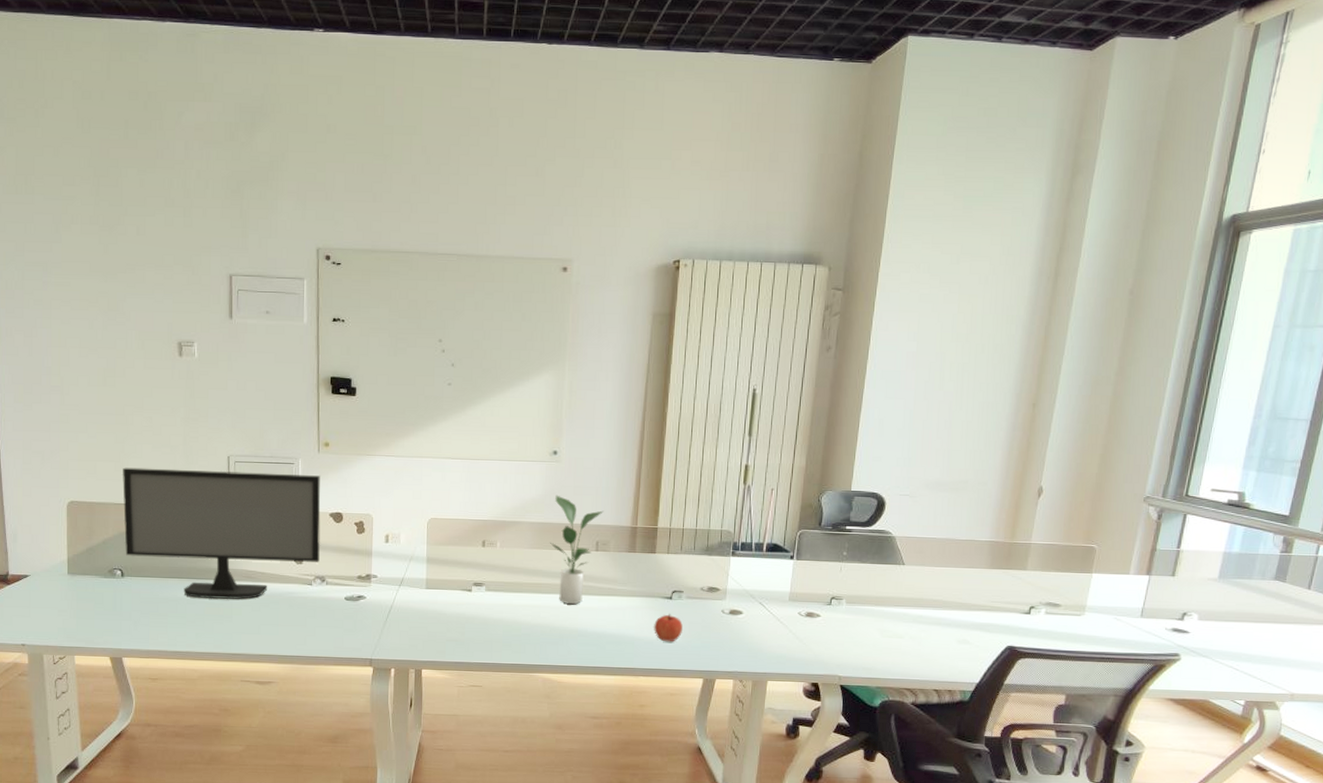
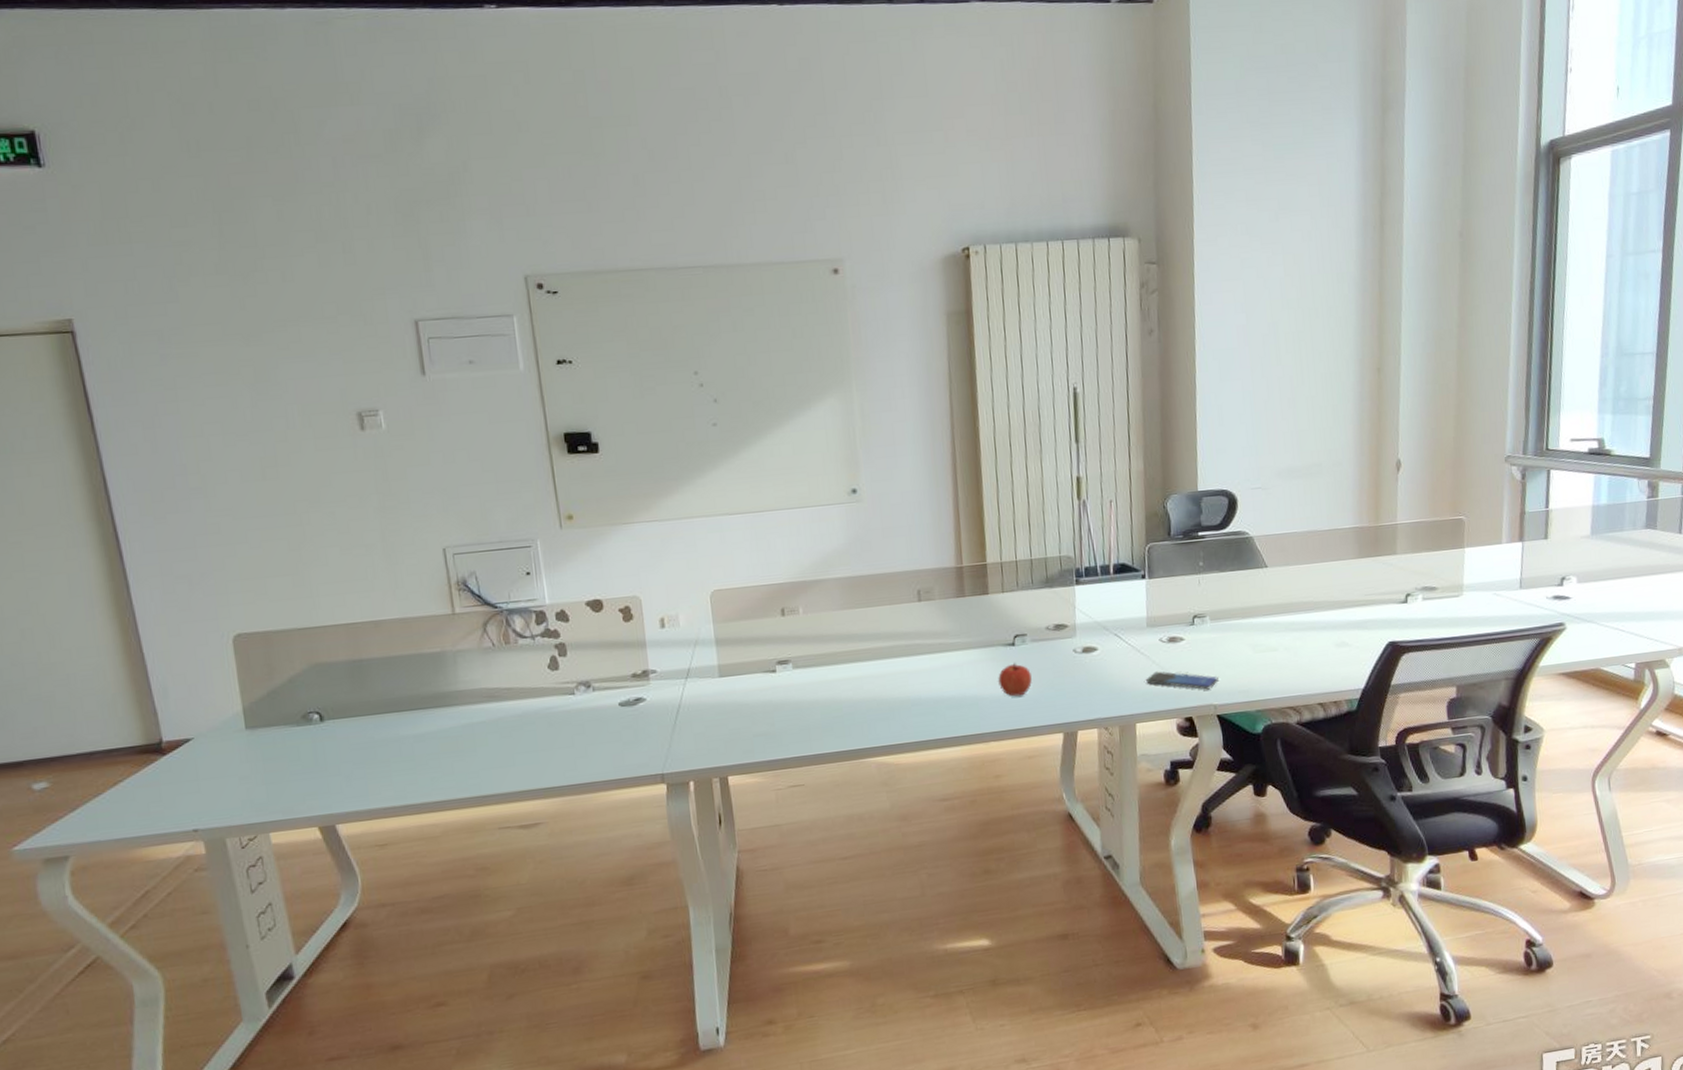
computer monitor: present [122,467,321,599] -> none [303,557,581,733]
potted plant: present [550,495,603,605] -> none [861,541,921,670]
smartphone: none [782,639,846,662] -> present [1146,671,1219,690]

